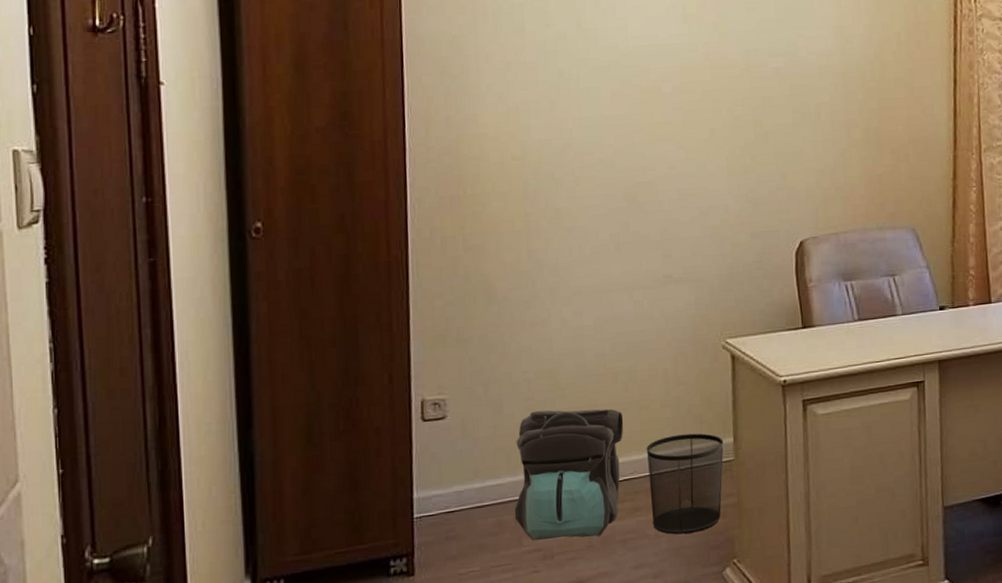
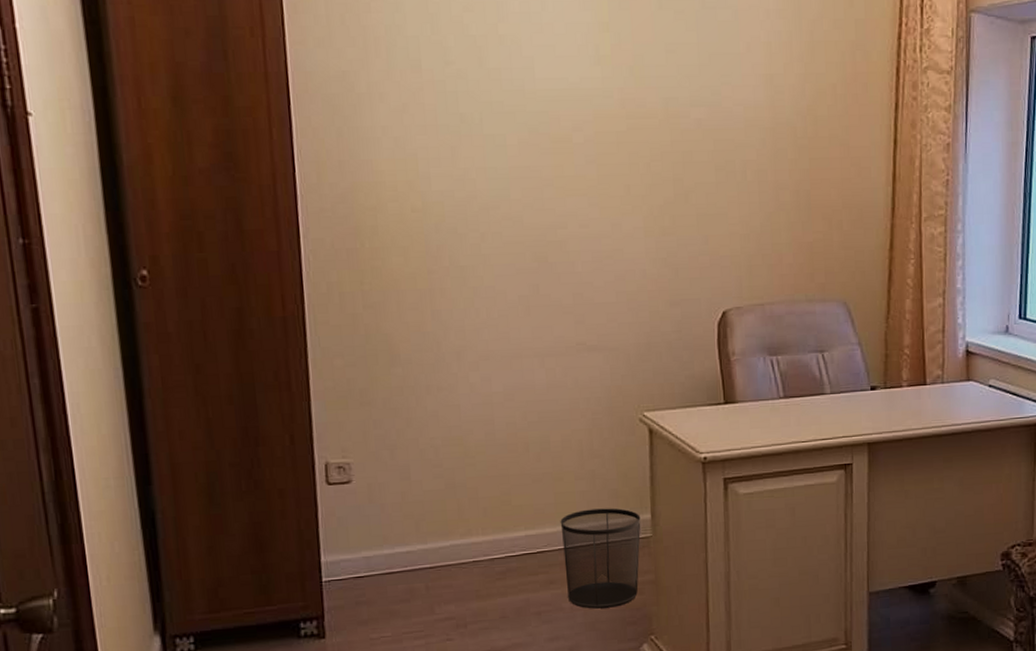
backpack: present [514,409,624,541] -> none [425,478,537,609]

